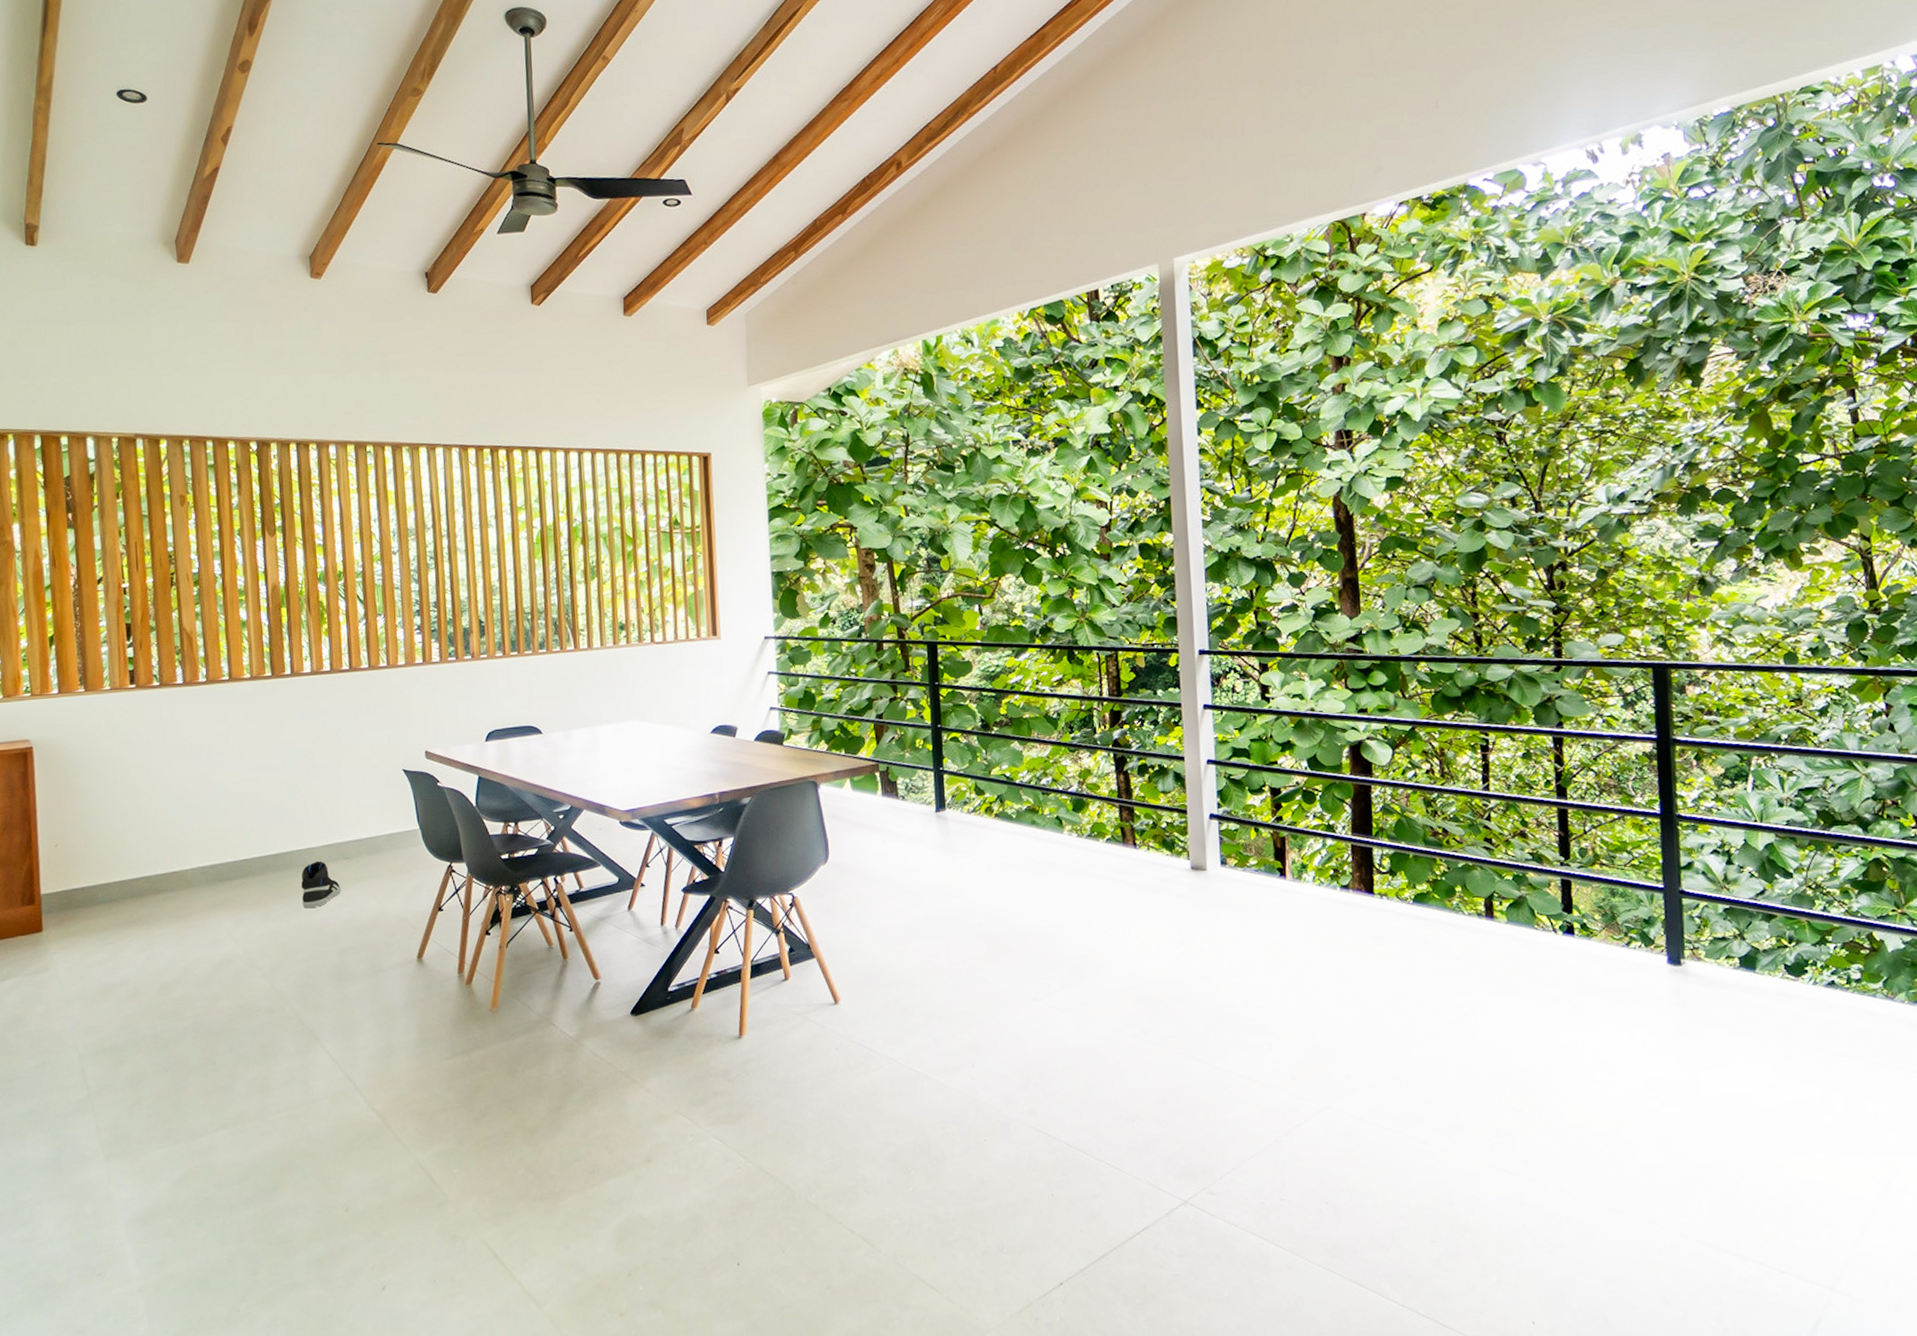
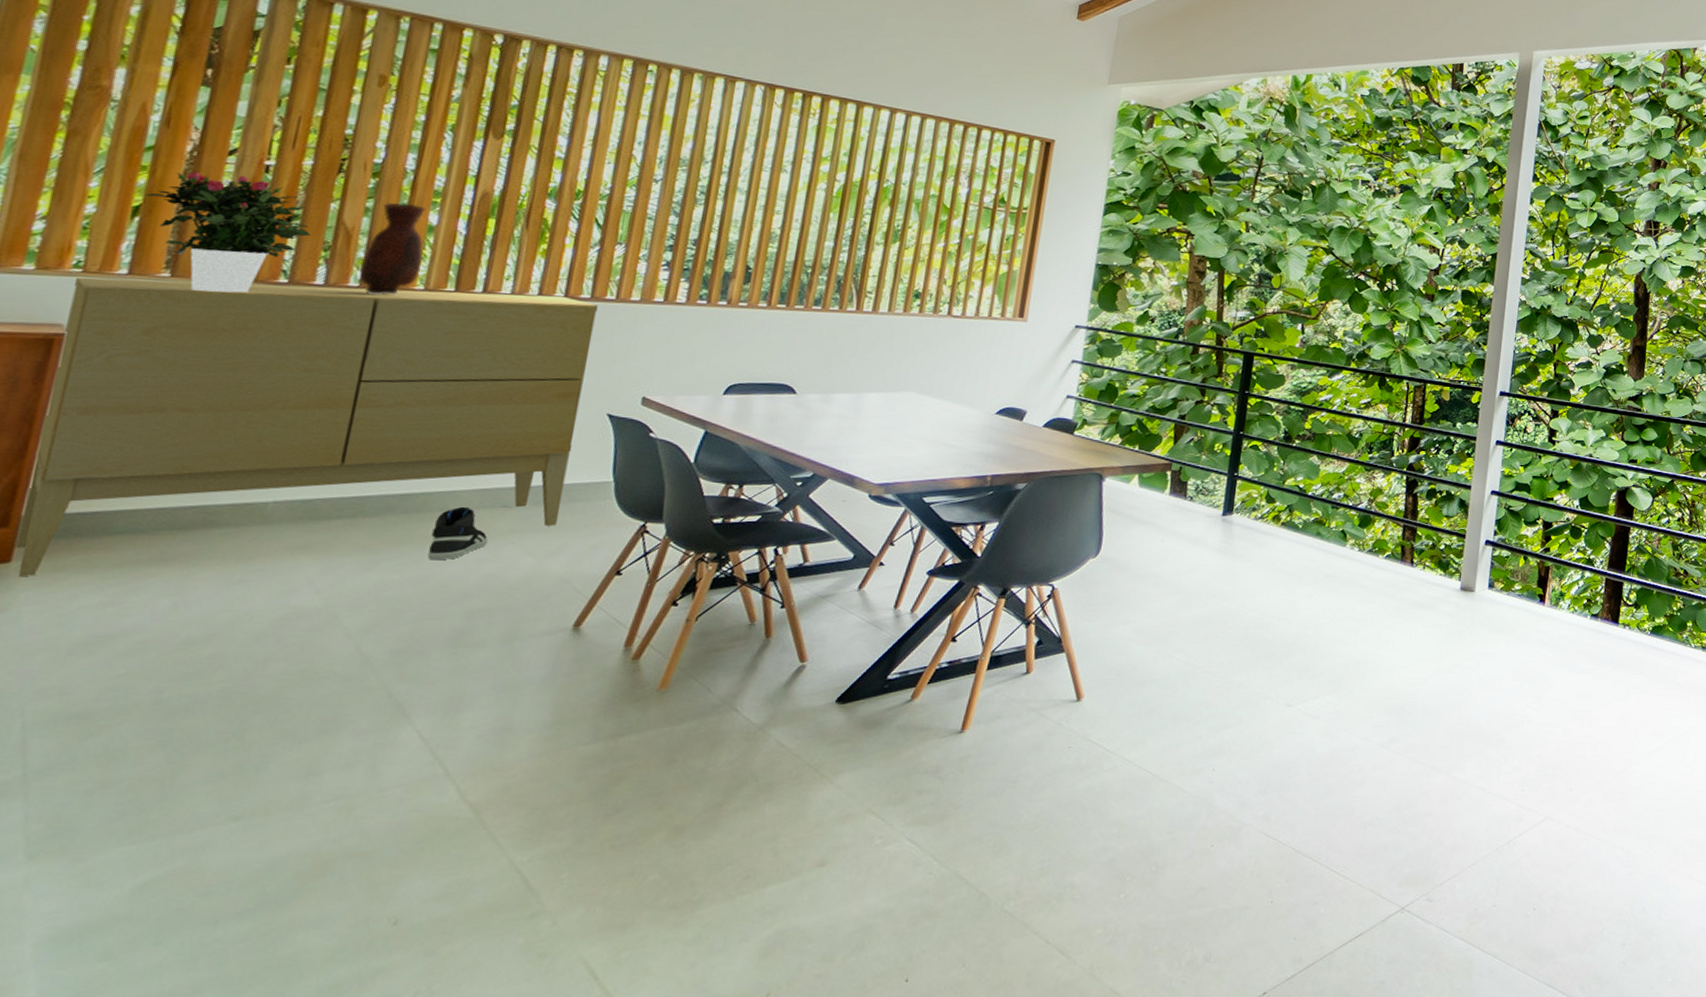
sideboard: none [29,668,387,943] -> present [15,277,599,577]
potted flower: none [54,599,165,700] -> present [144,171,311,293]
vase: none [204,604,245,686] -> present [359,202,427,295]

